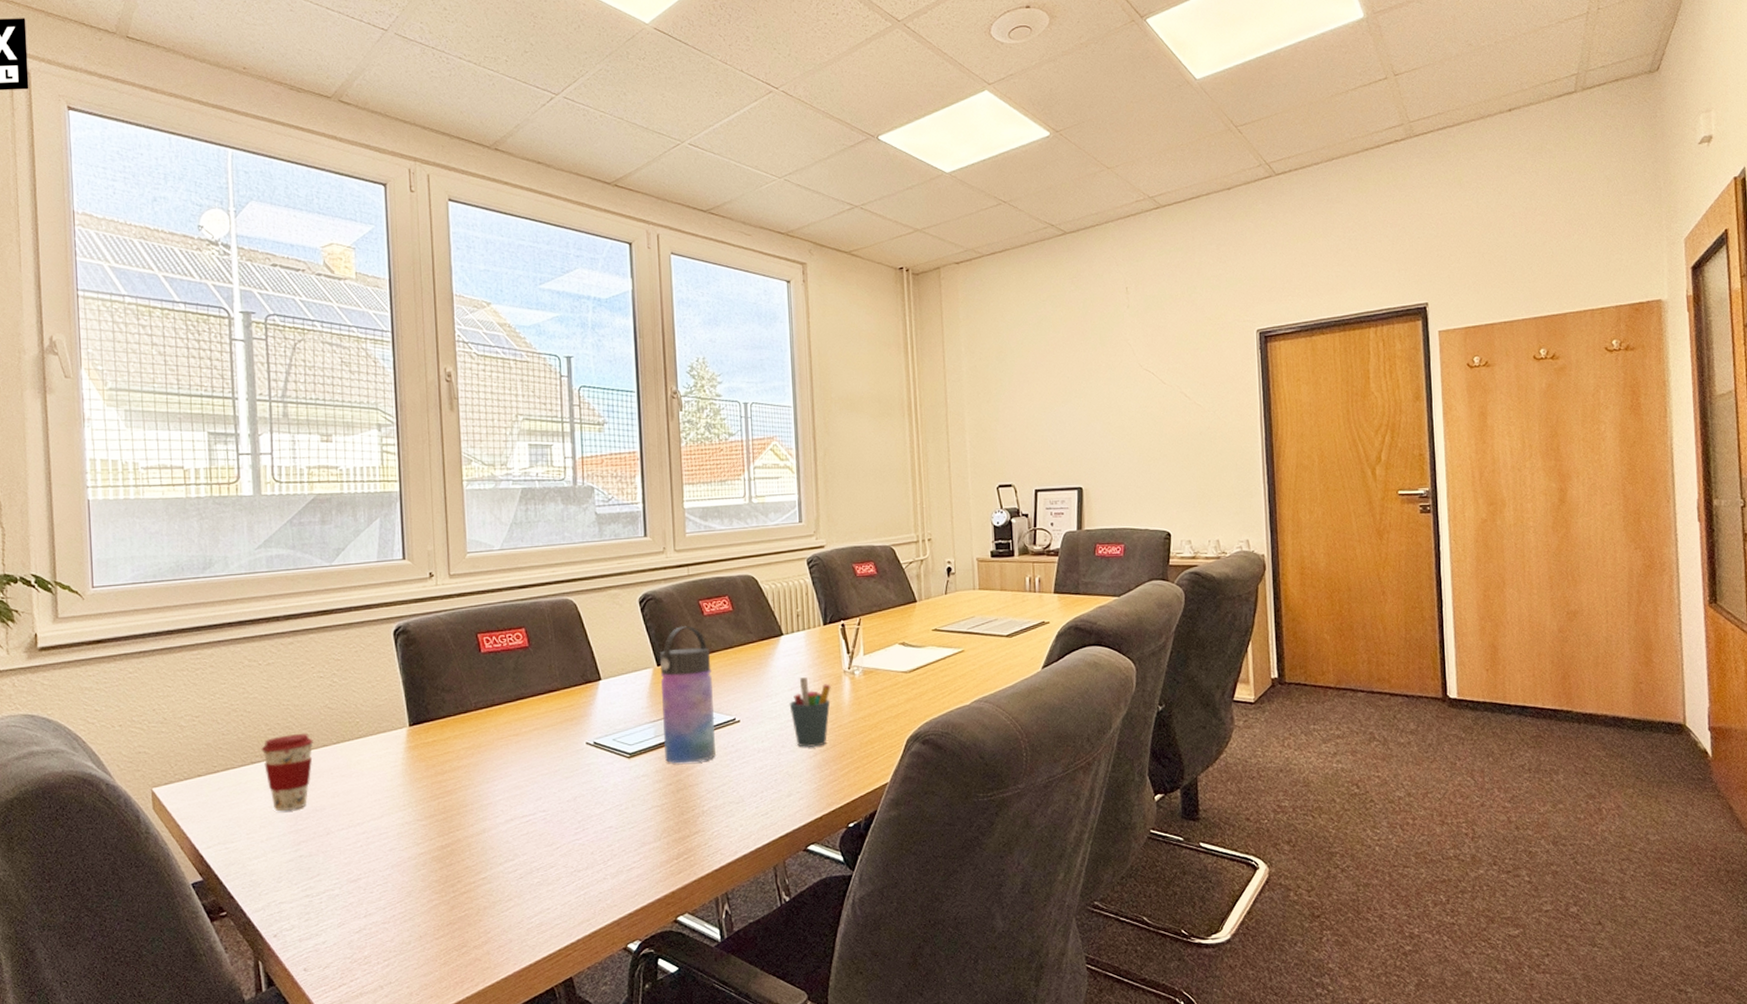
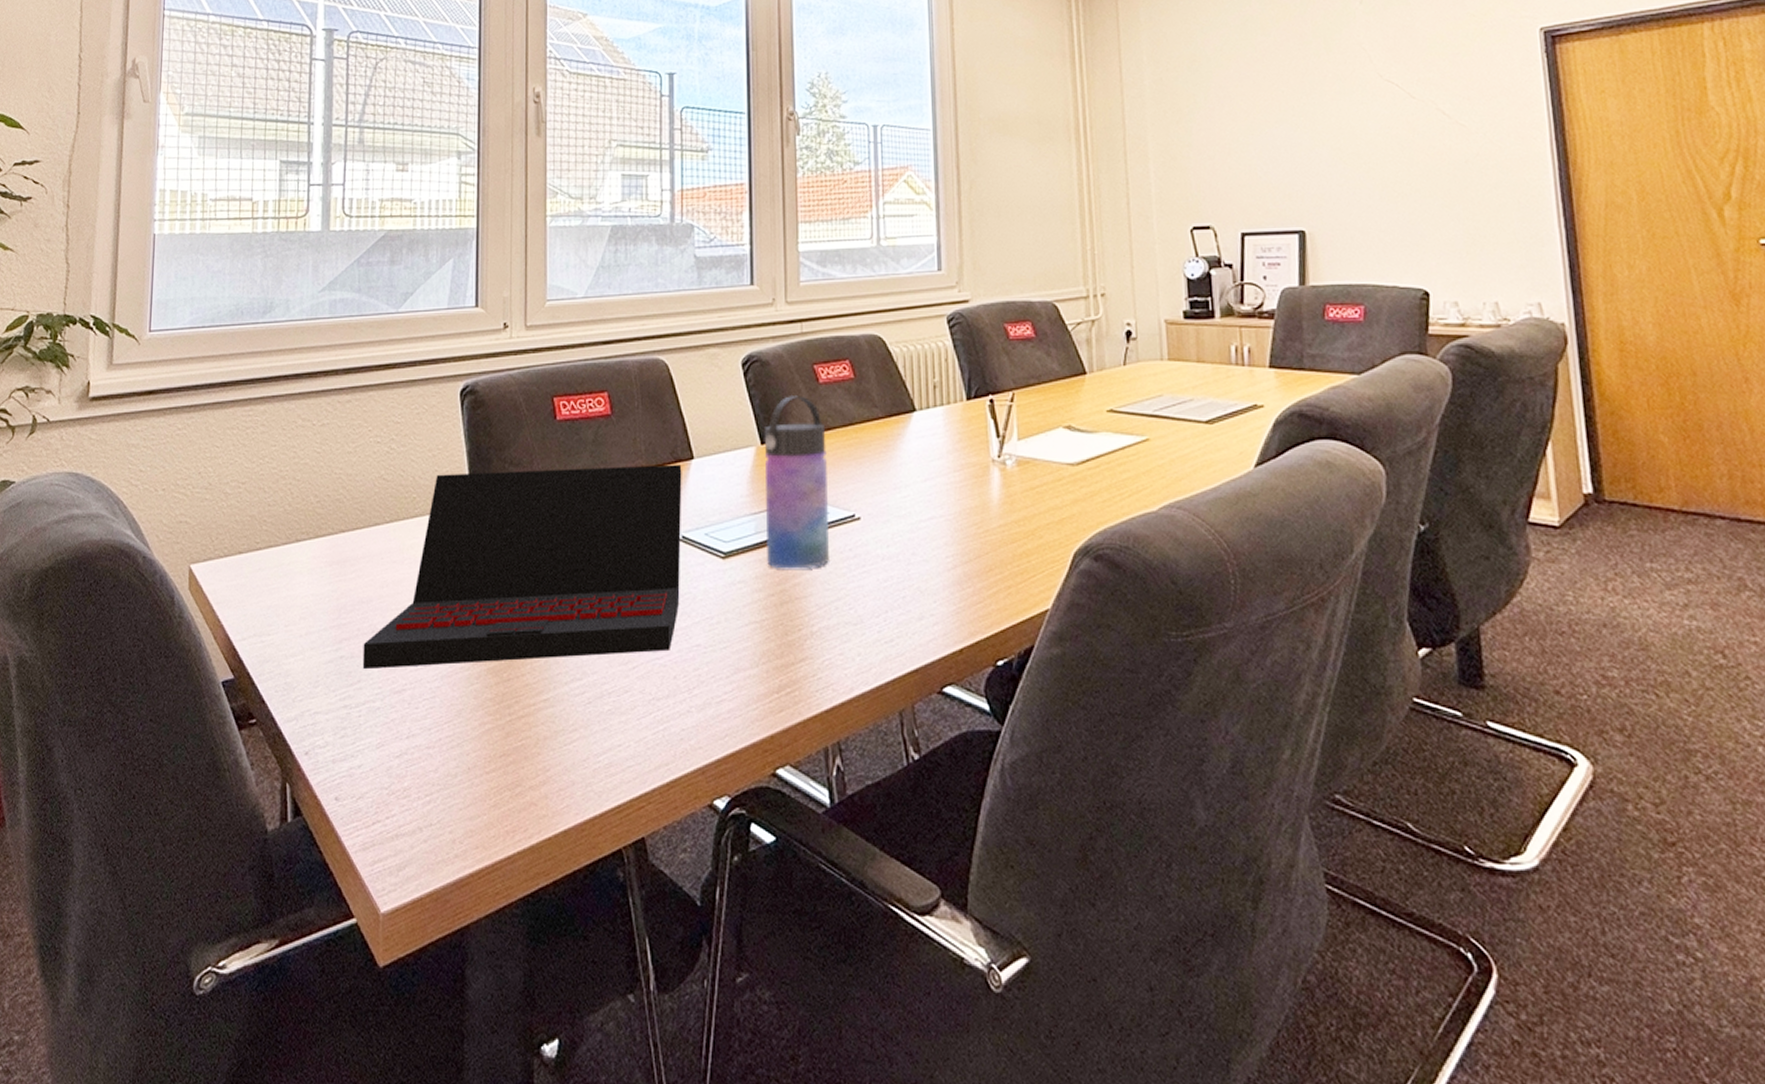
coffee cup: present [261,734,313,812] -> none [308,509,365,601]
laptop: none [320,685,594,865] -> present [362,464,682,670]
pen holder: present [789,677,831,748] -> none [922,466,976,558]

